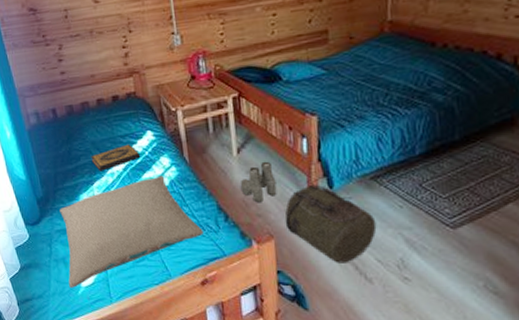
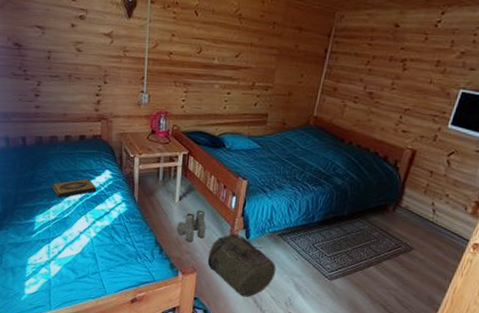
pillow: present [60,175,203,288] -> none [14,209,140,294]

